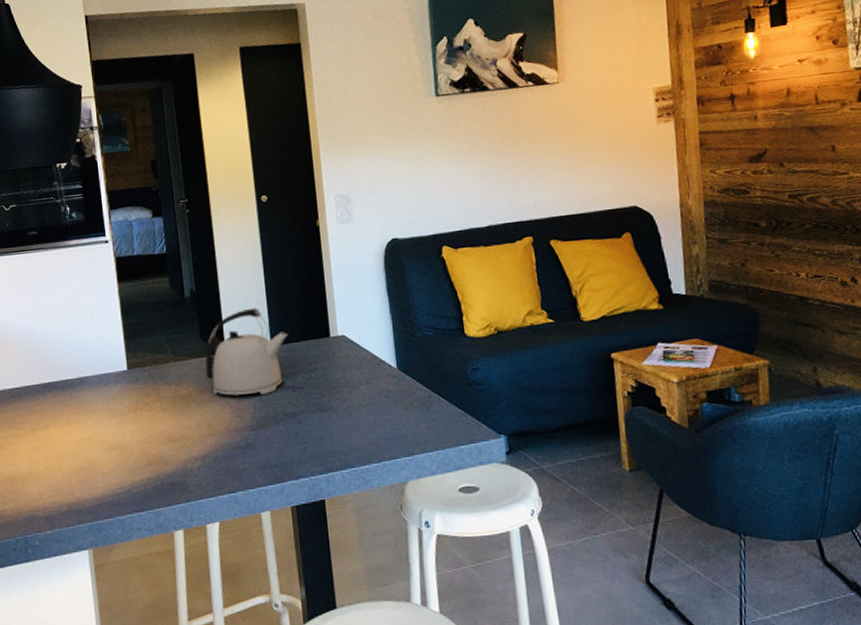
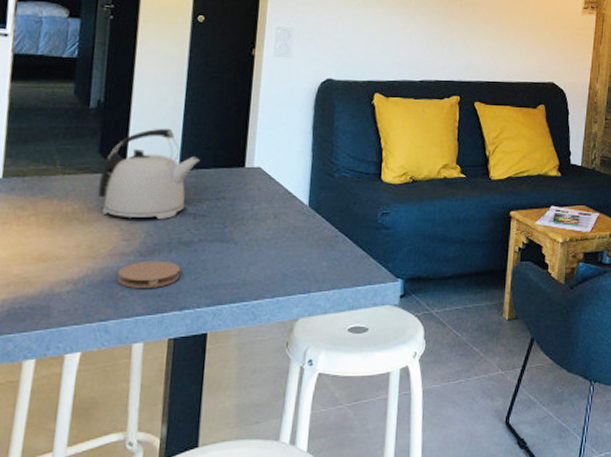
coaster: none [236,433,291,461] -> present [117,260,181,288]

